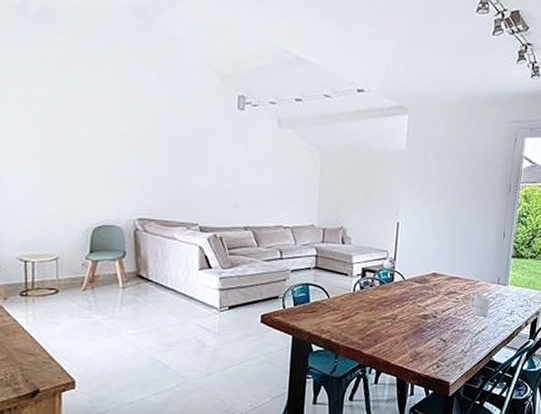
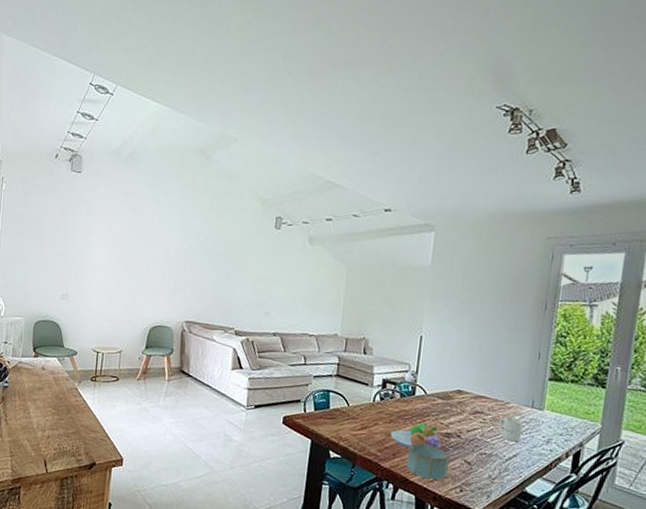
fruit bowl: none [371,307,420,334] -> present [390,423,442,449]
bowl: none [388,327,428,361] -> present [407,442,451,481]

